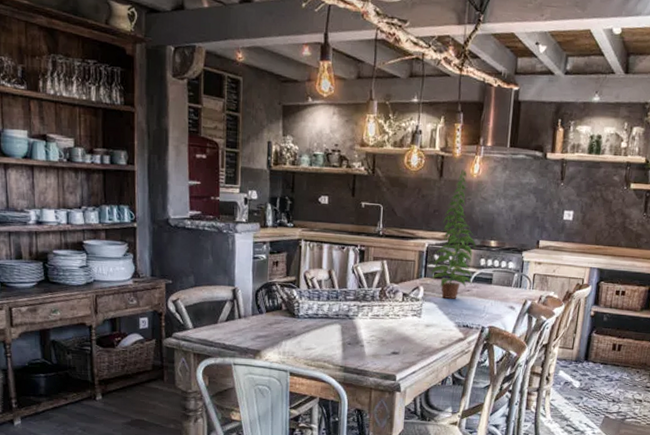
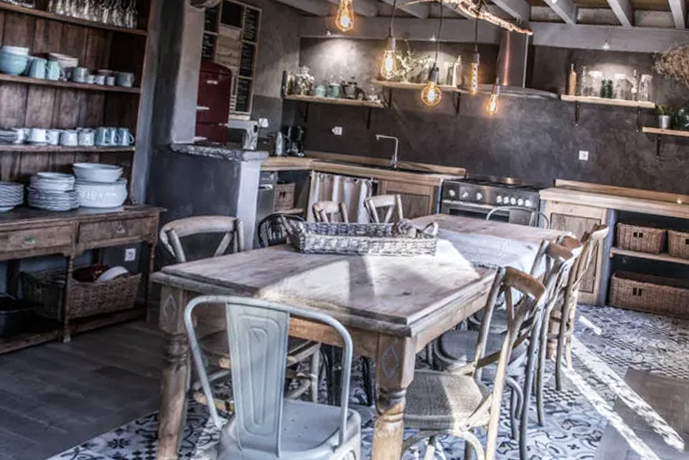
plant: present [431,169,476,299] -> none [446,106,493,237]

